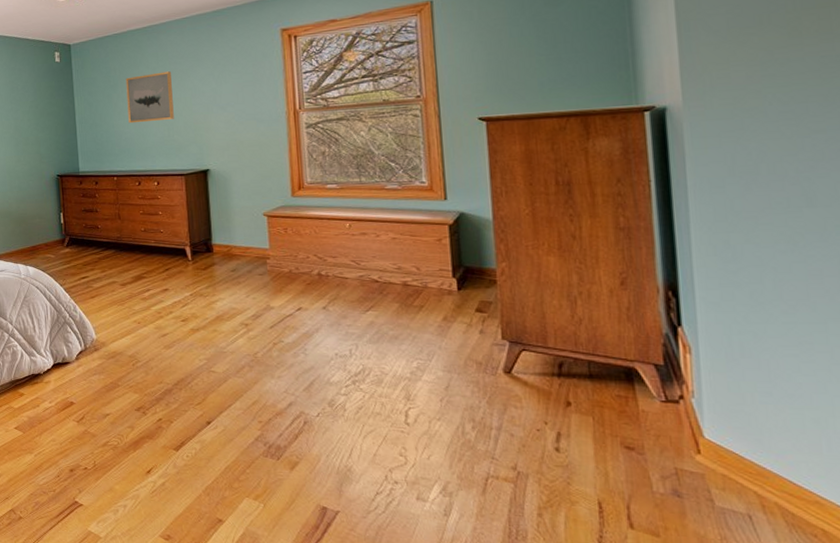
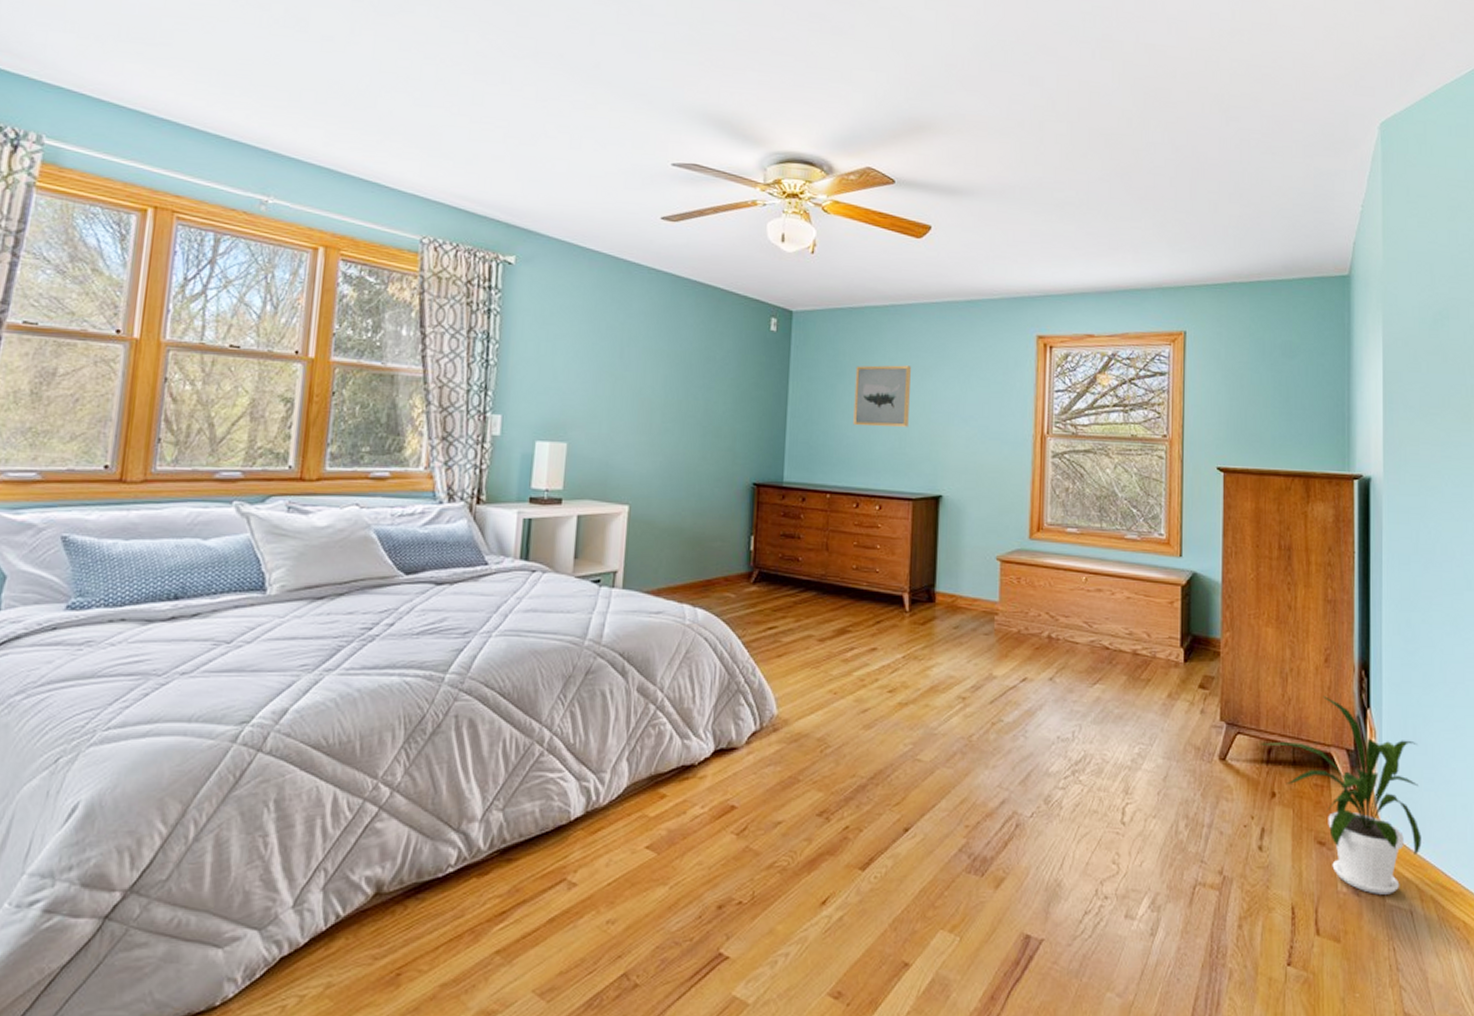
house plant: none [550,316,759,498] -> present [1261,696,1422,894]

